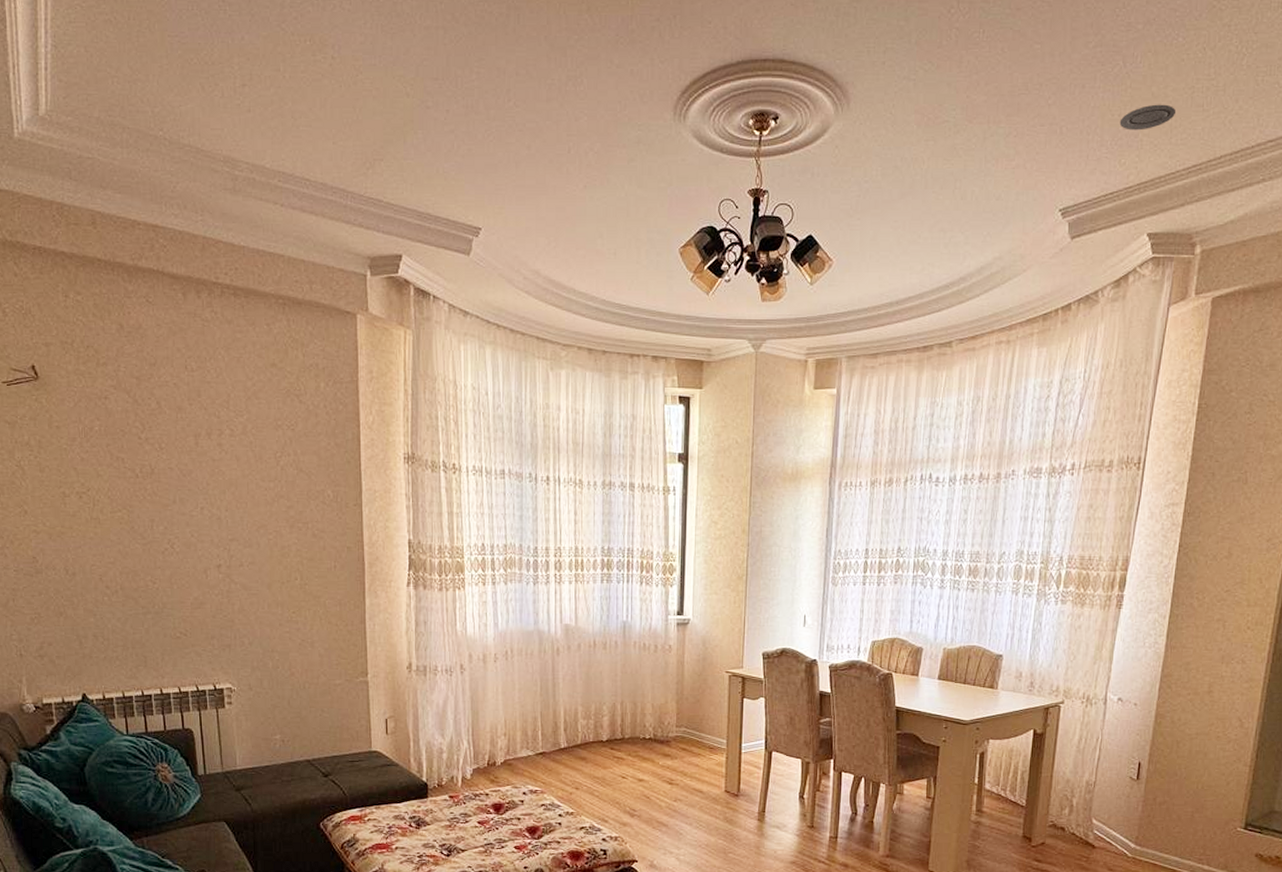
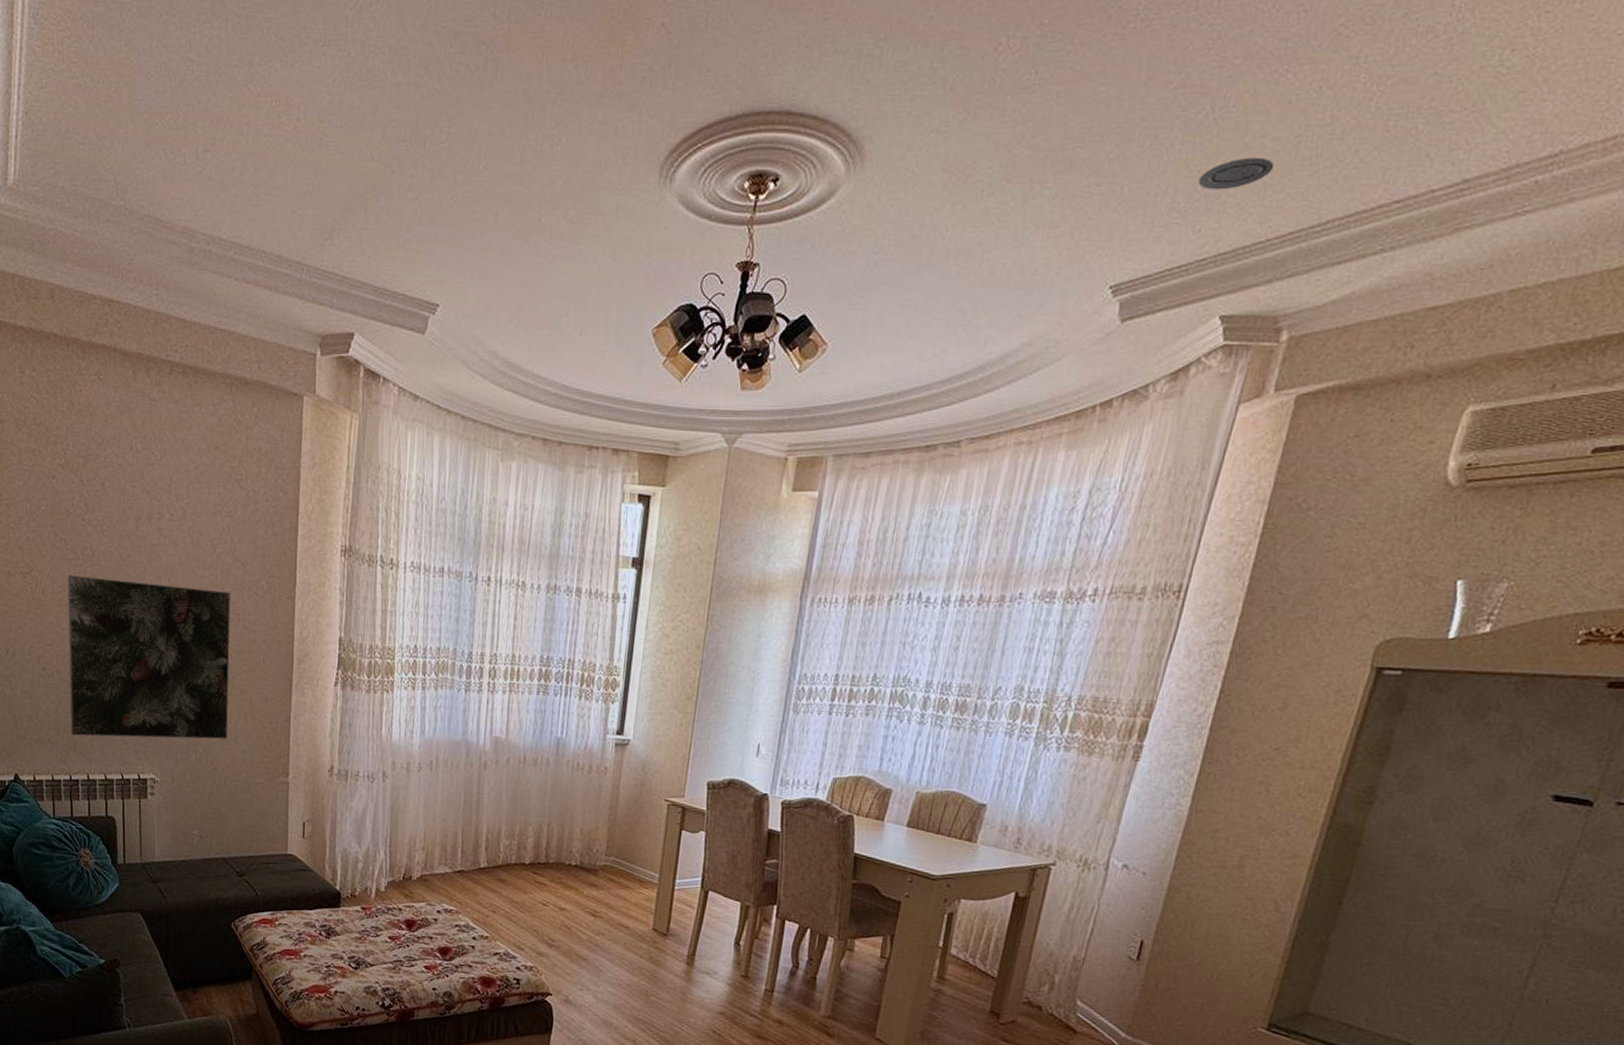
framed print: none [128,493,304,651] -> present [68,575,231,740]

